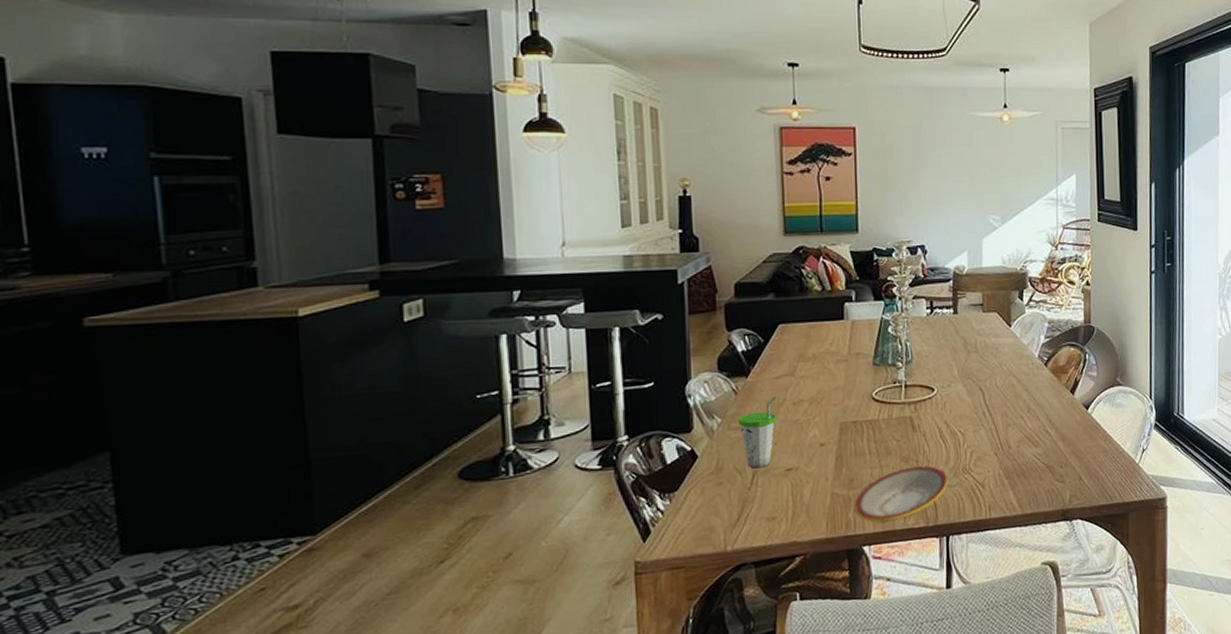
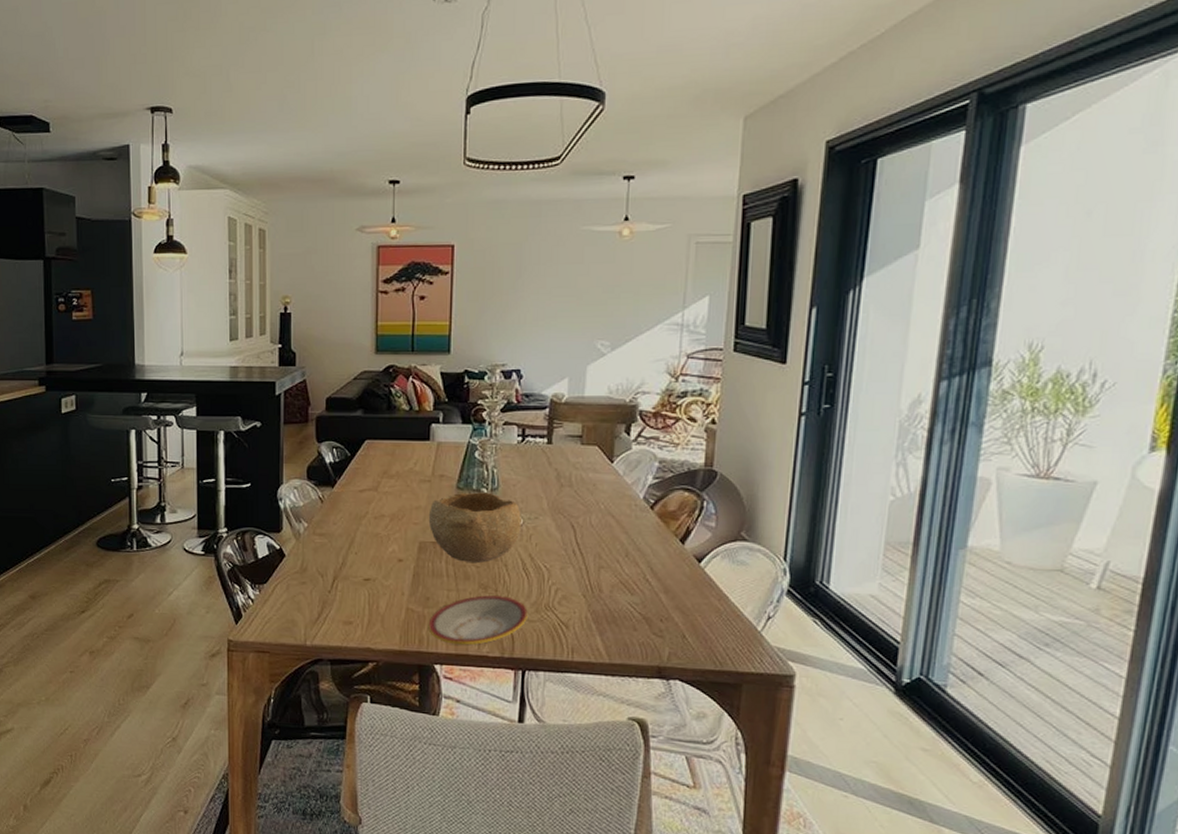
cup: present [738,396,777,469] -> none [323,508,358,574]
bowl: none [847,366,936,438] -> present [428,492,521,563]

